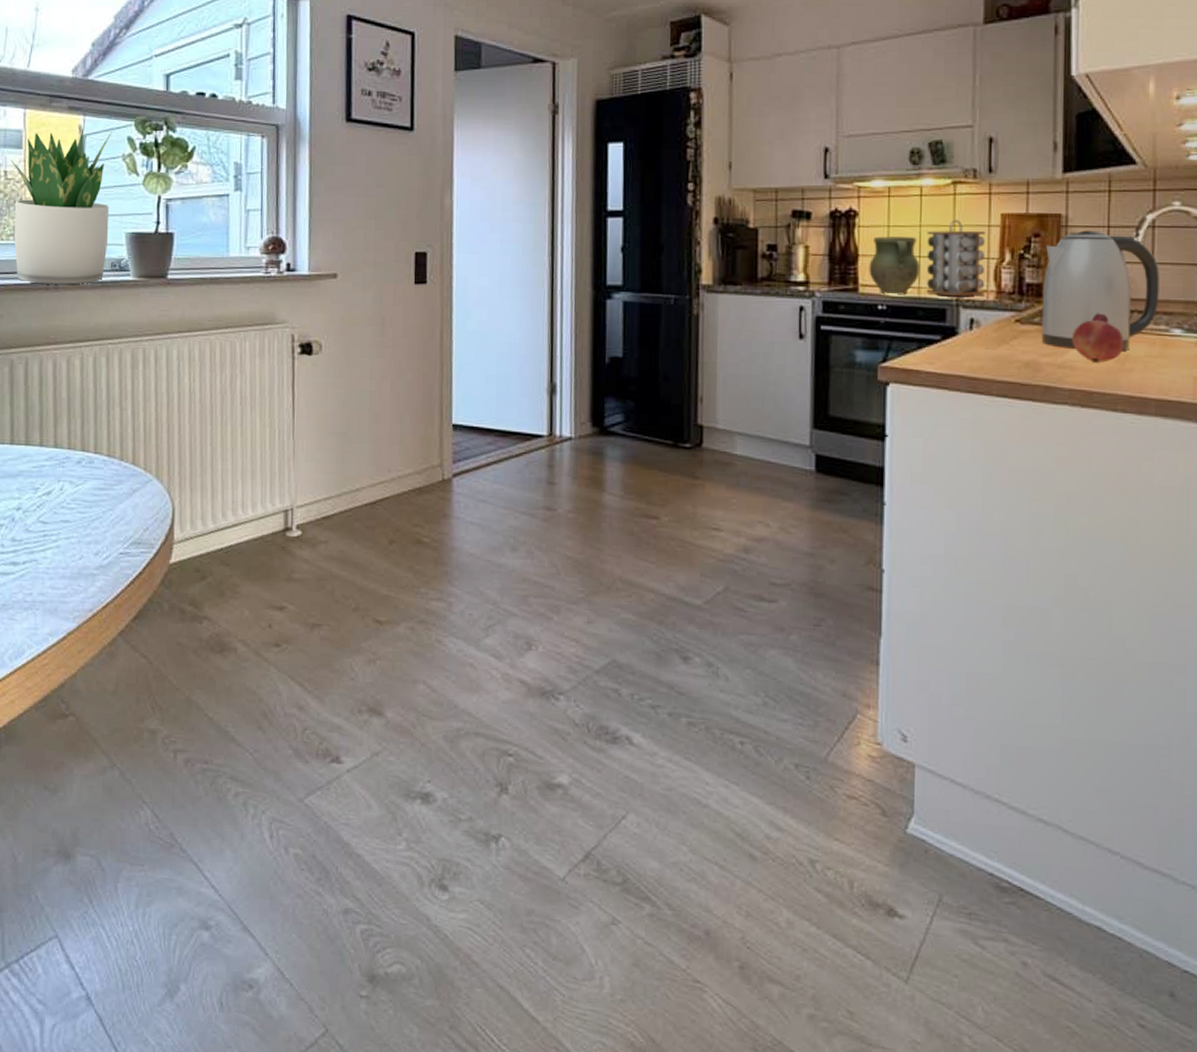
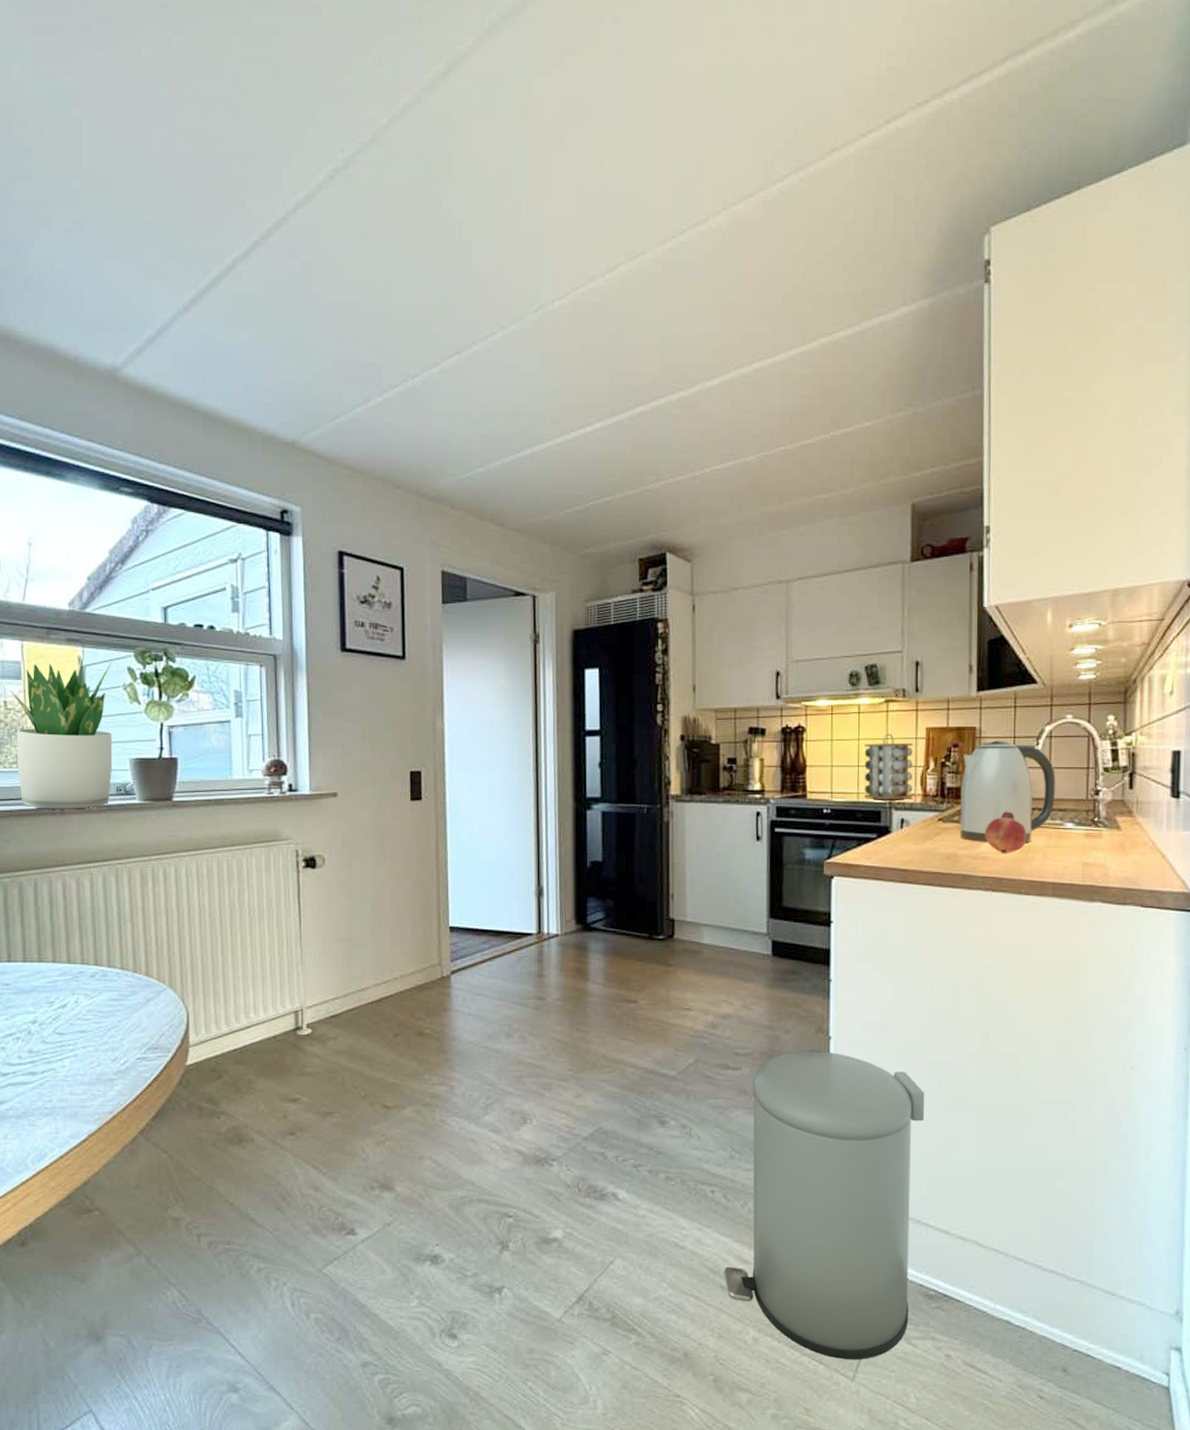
pedal bin: none [754,584,998,958] -> present [724,1051,925,1359]
ceramic jug: present [869,236,920,295] -> none [815,749,859,800]

